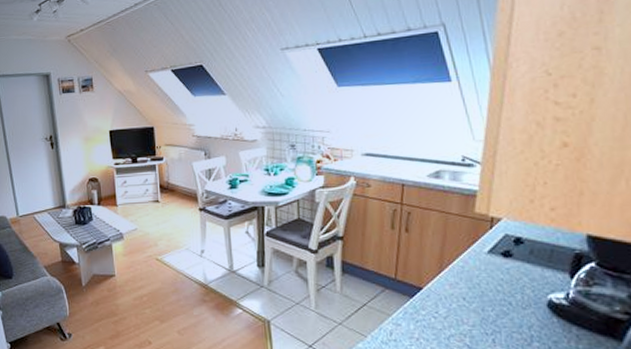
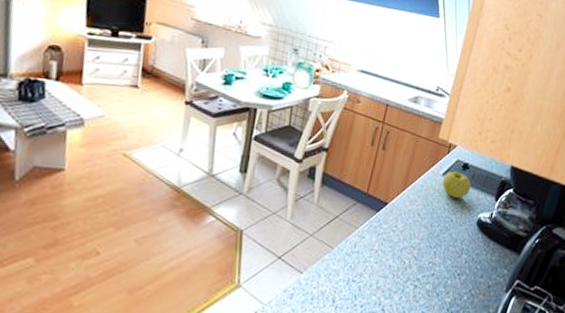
apple: none [488,247,531,278] -> present [442,171,472,198]

